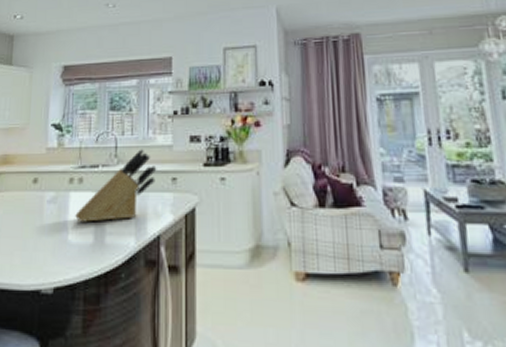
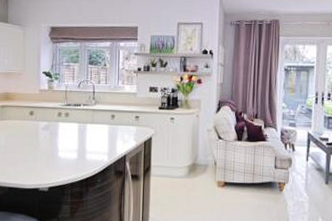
knife block: present [75,149,157,222] -> none [63,94,125,144]

